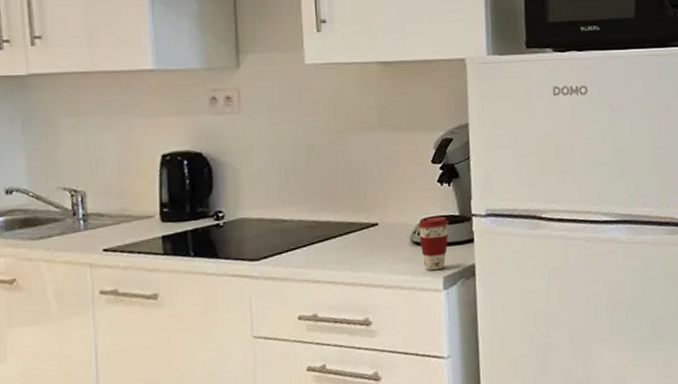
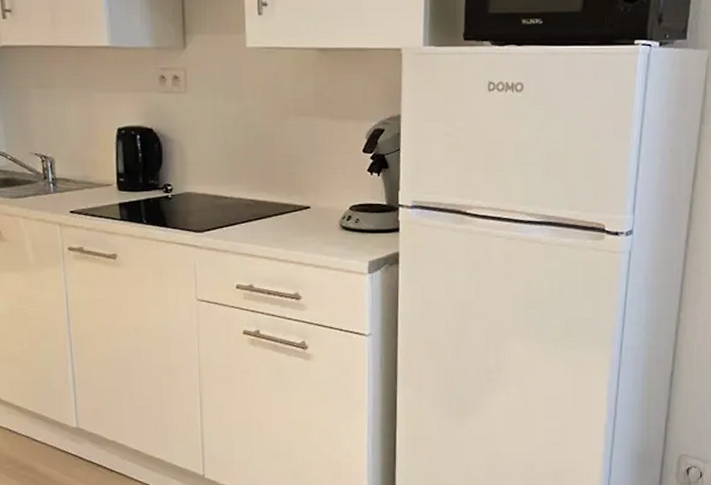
coffee cup: present [417,216,450,271] -> none [346,204,377,255]

